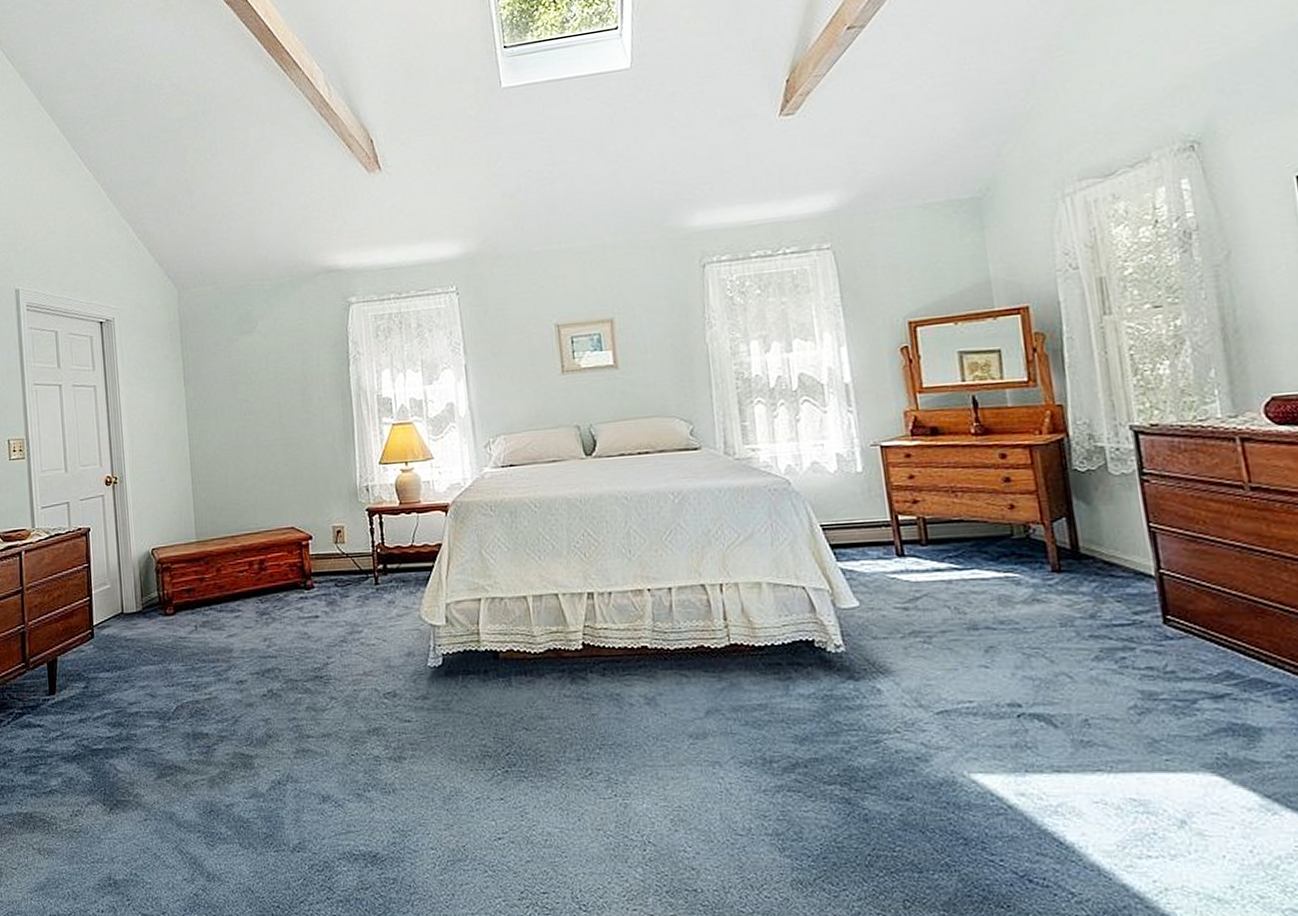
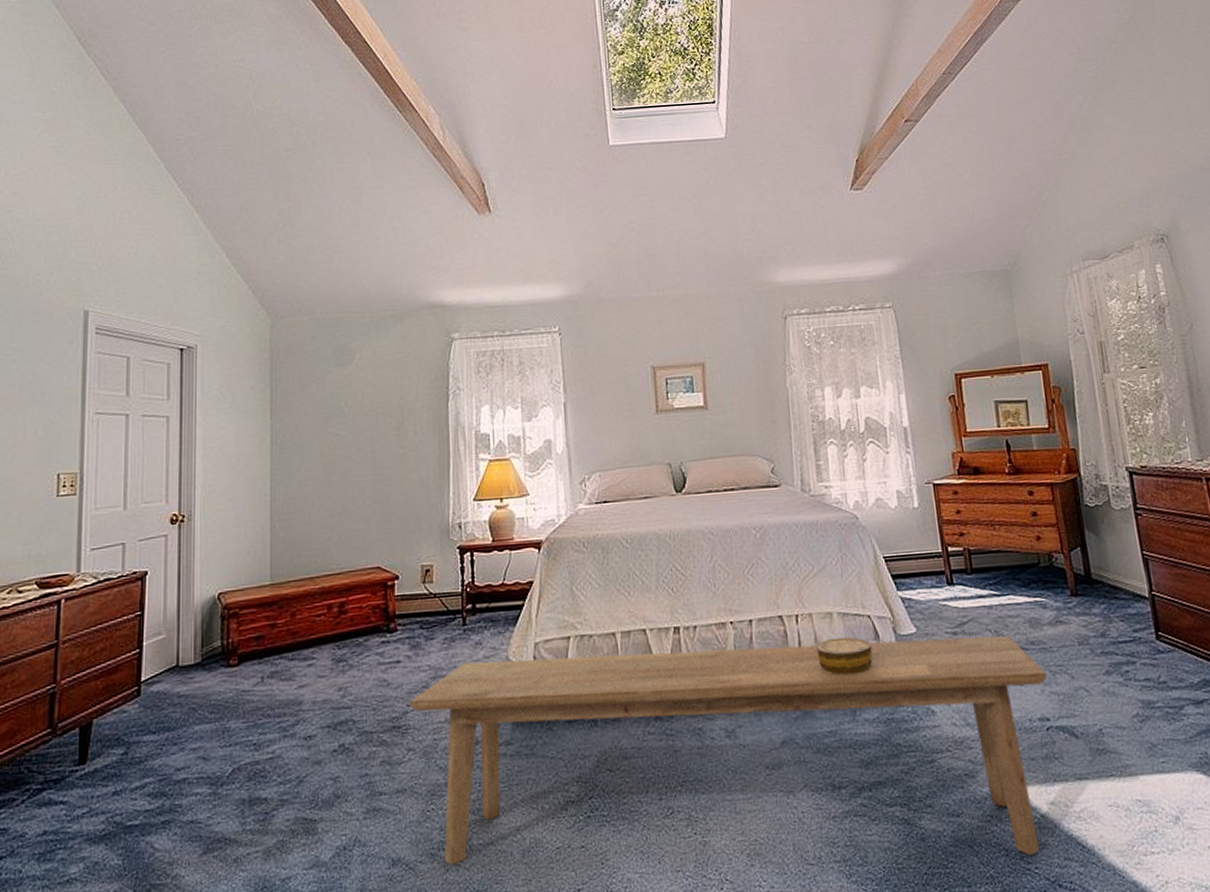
bench: none [329,613,1020,847] -> present [409,635,1047,865]
decorative box: none [743,608,809,647] -> present [816,637,873,675]

